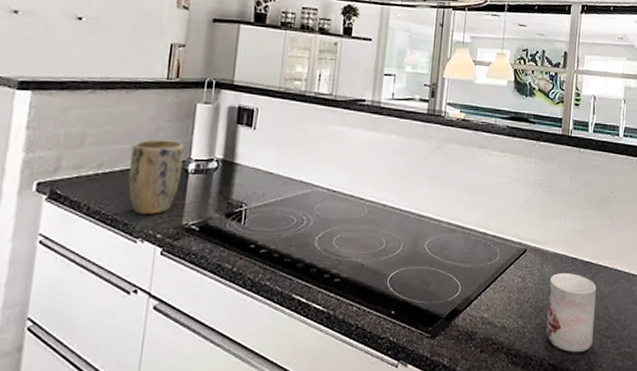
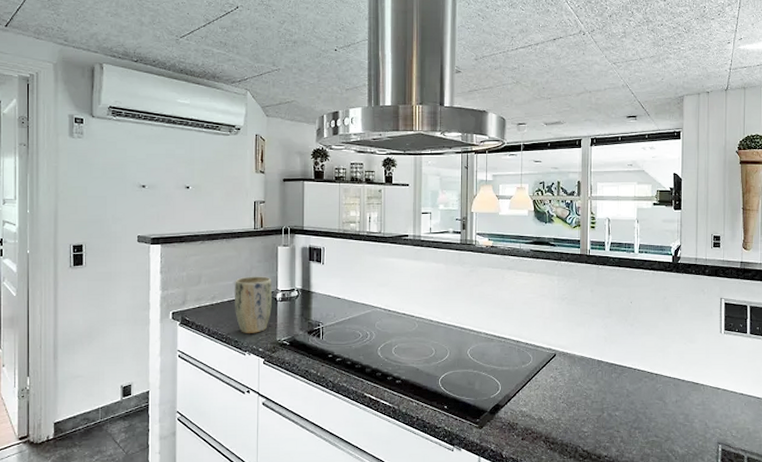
mug: present [545,273,597,353] -> none [578,373,622,441]

